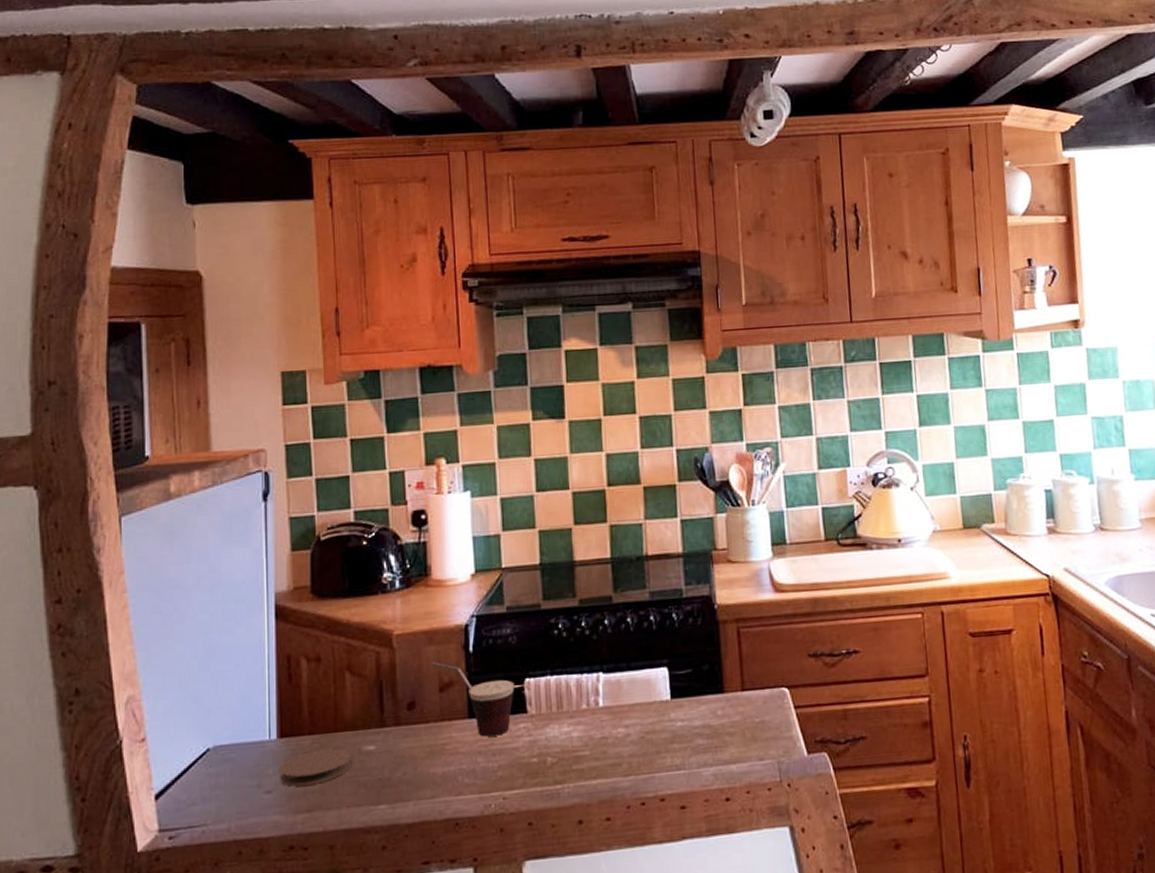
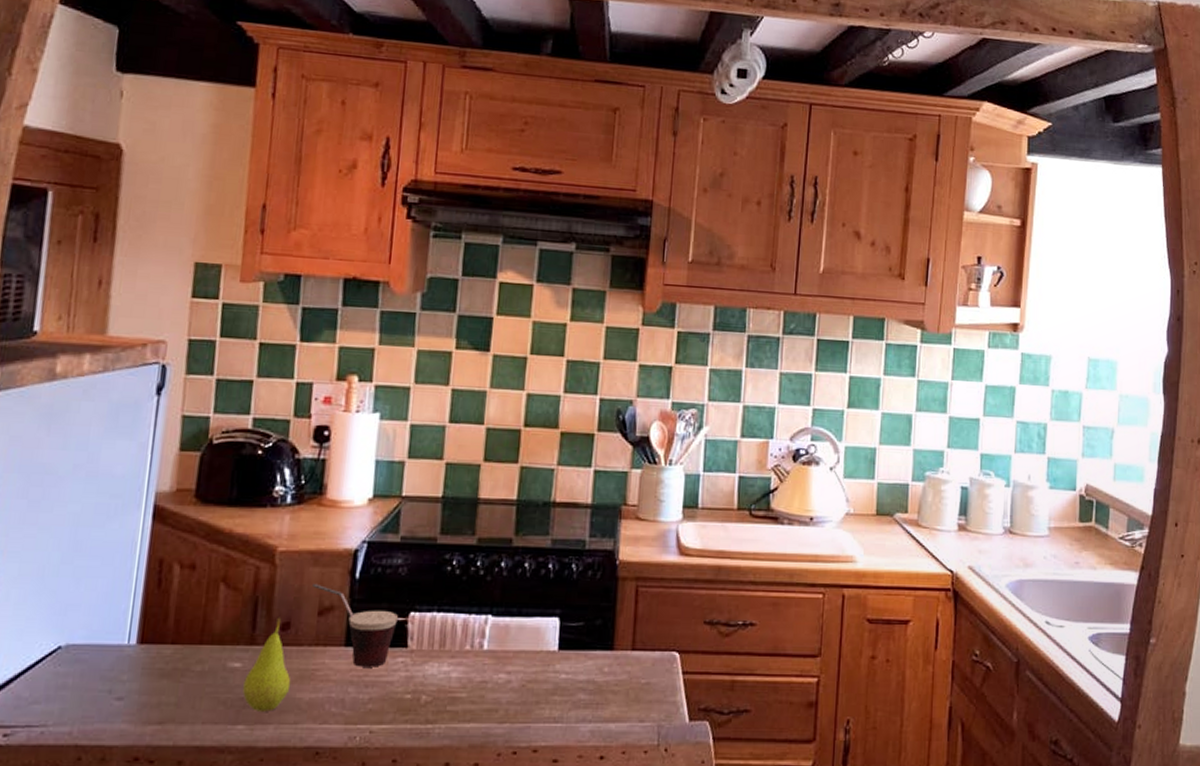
coaster: present [279,748,351,786] -> none [132,661,215,696]
fruit: none [380,697,424,790] -> present [243,617,291,712]

